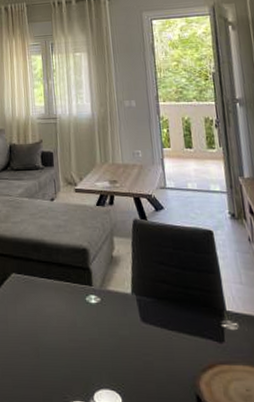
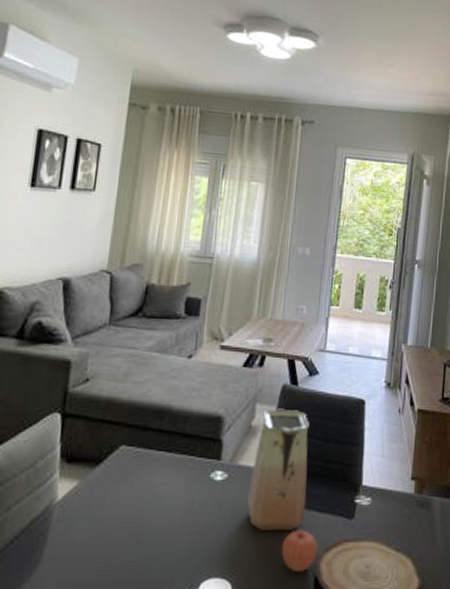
vase: none [120,240,177,350] -> present [247,408,310,530]
apple: none [159,350,196,391] -> present [281,530,319,573]

